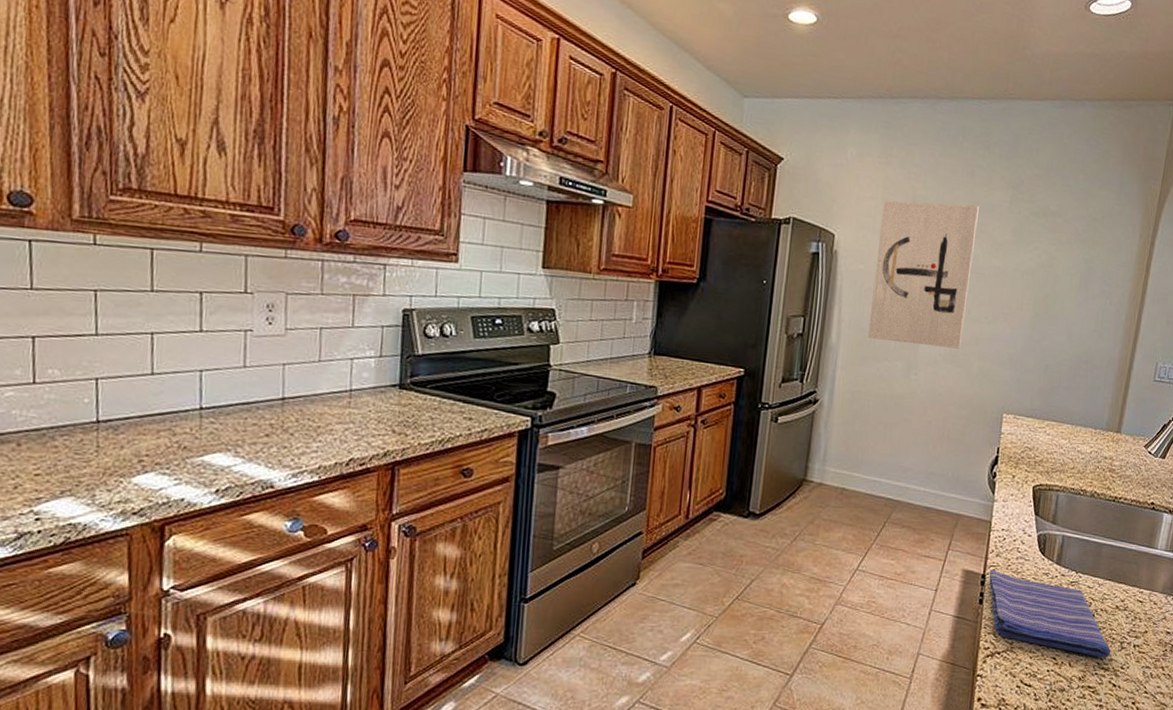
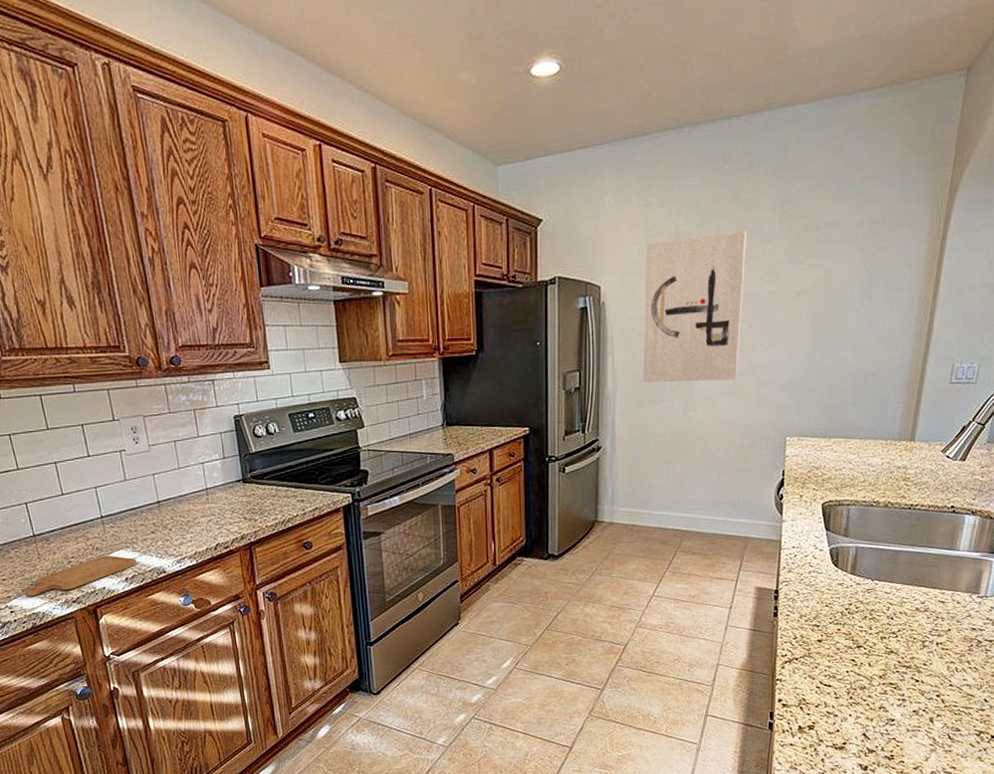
chopping board: none [63,458,237,502] -> present [24,556,137,597]
dish towel: present [989,570,1111,658] -> none [782,585,912,657]

